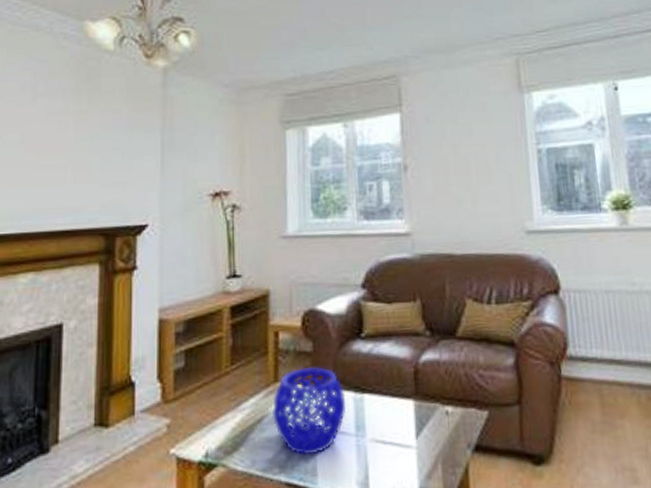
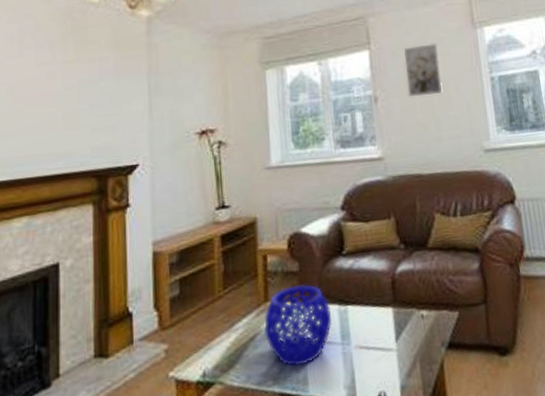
wall art: none [440,108,482,166] -> present [404,43,443,96]

